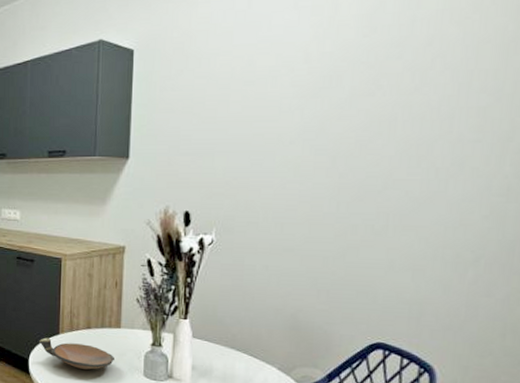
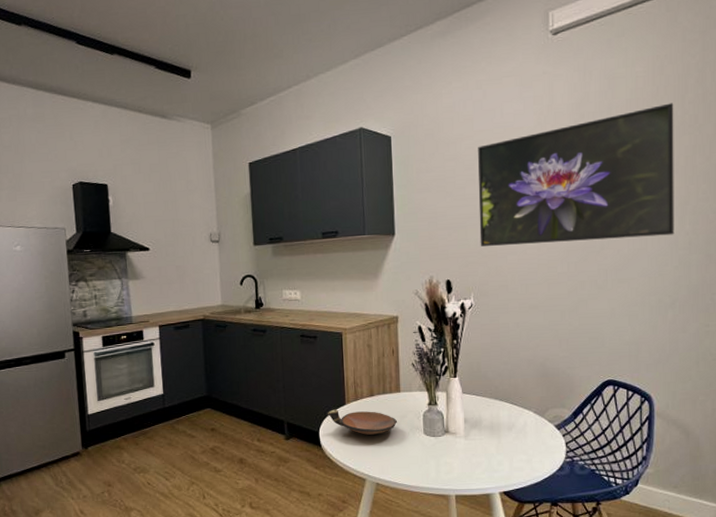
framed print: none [228,14,504,178] -> present [478,103,674,246]

